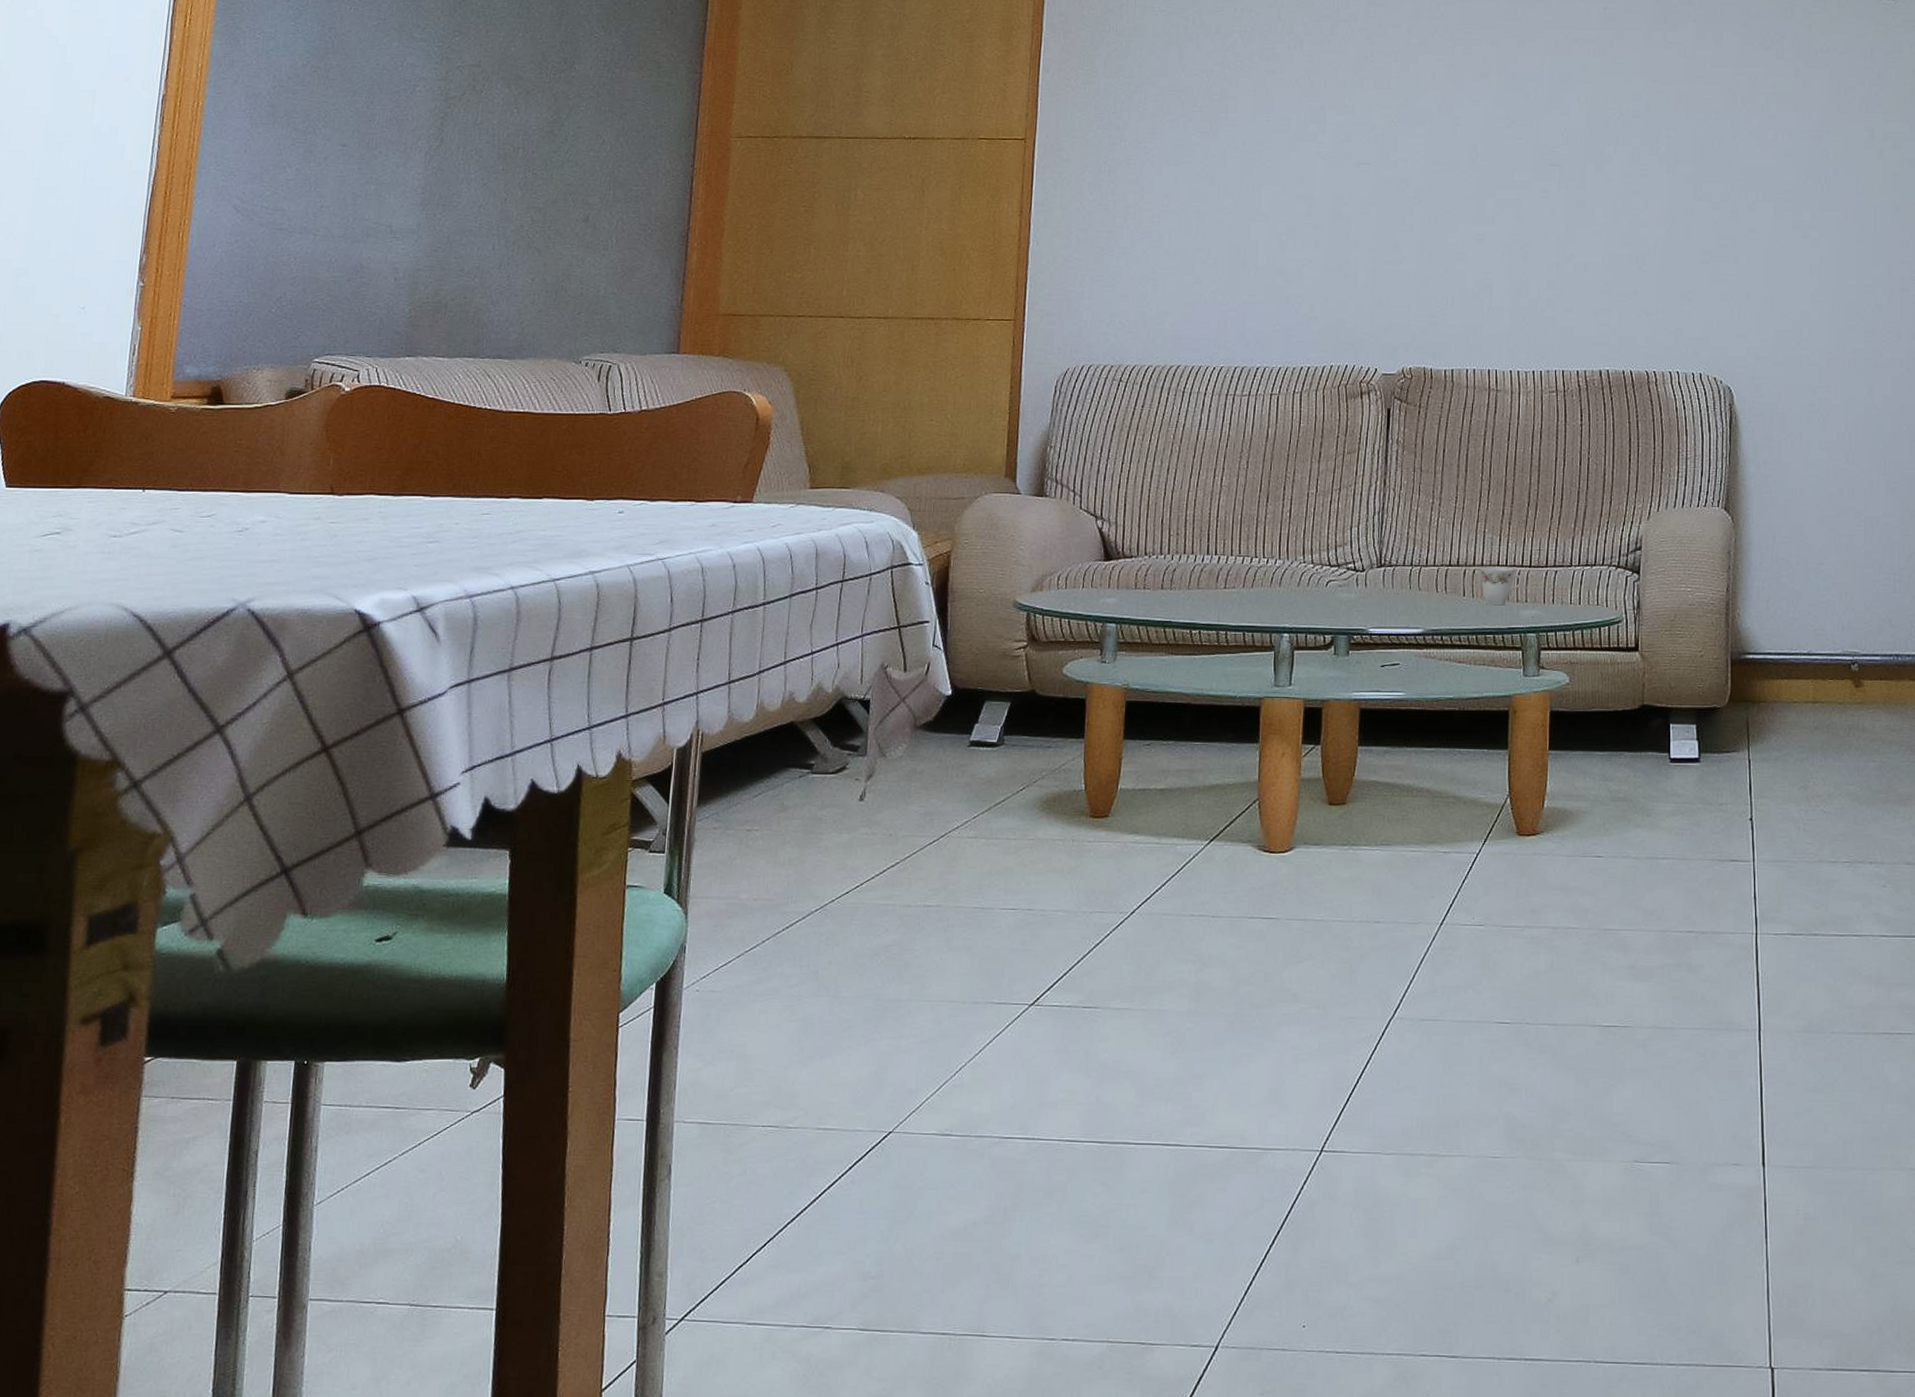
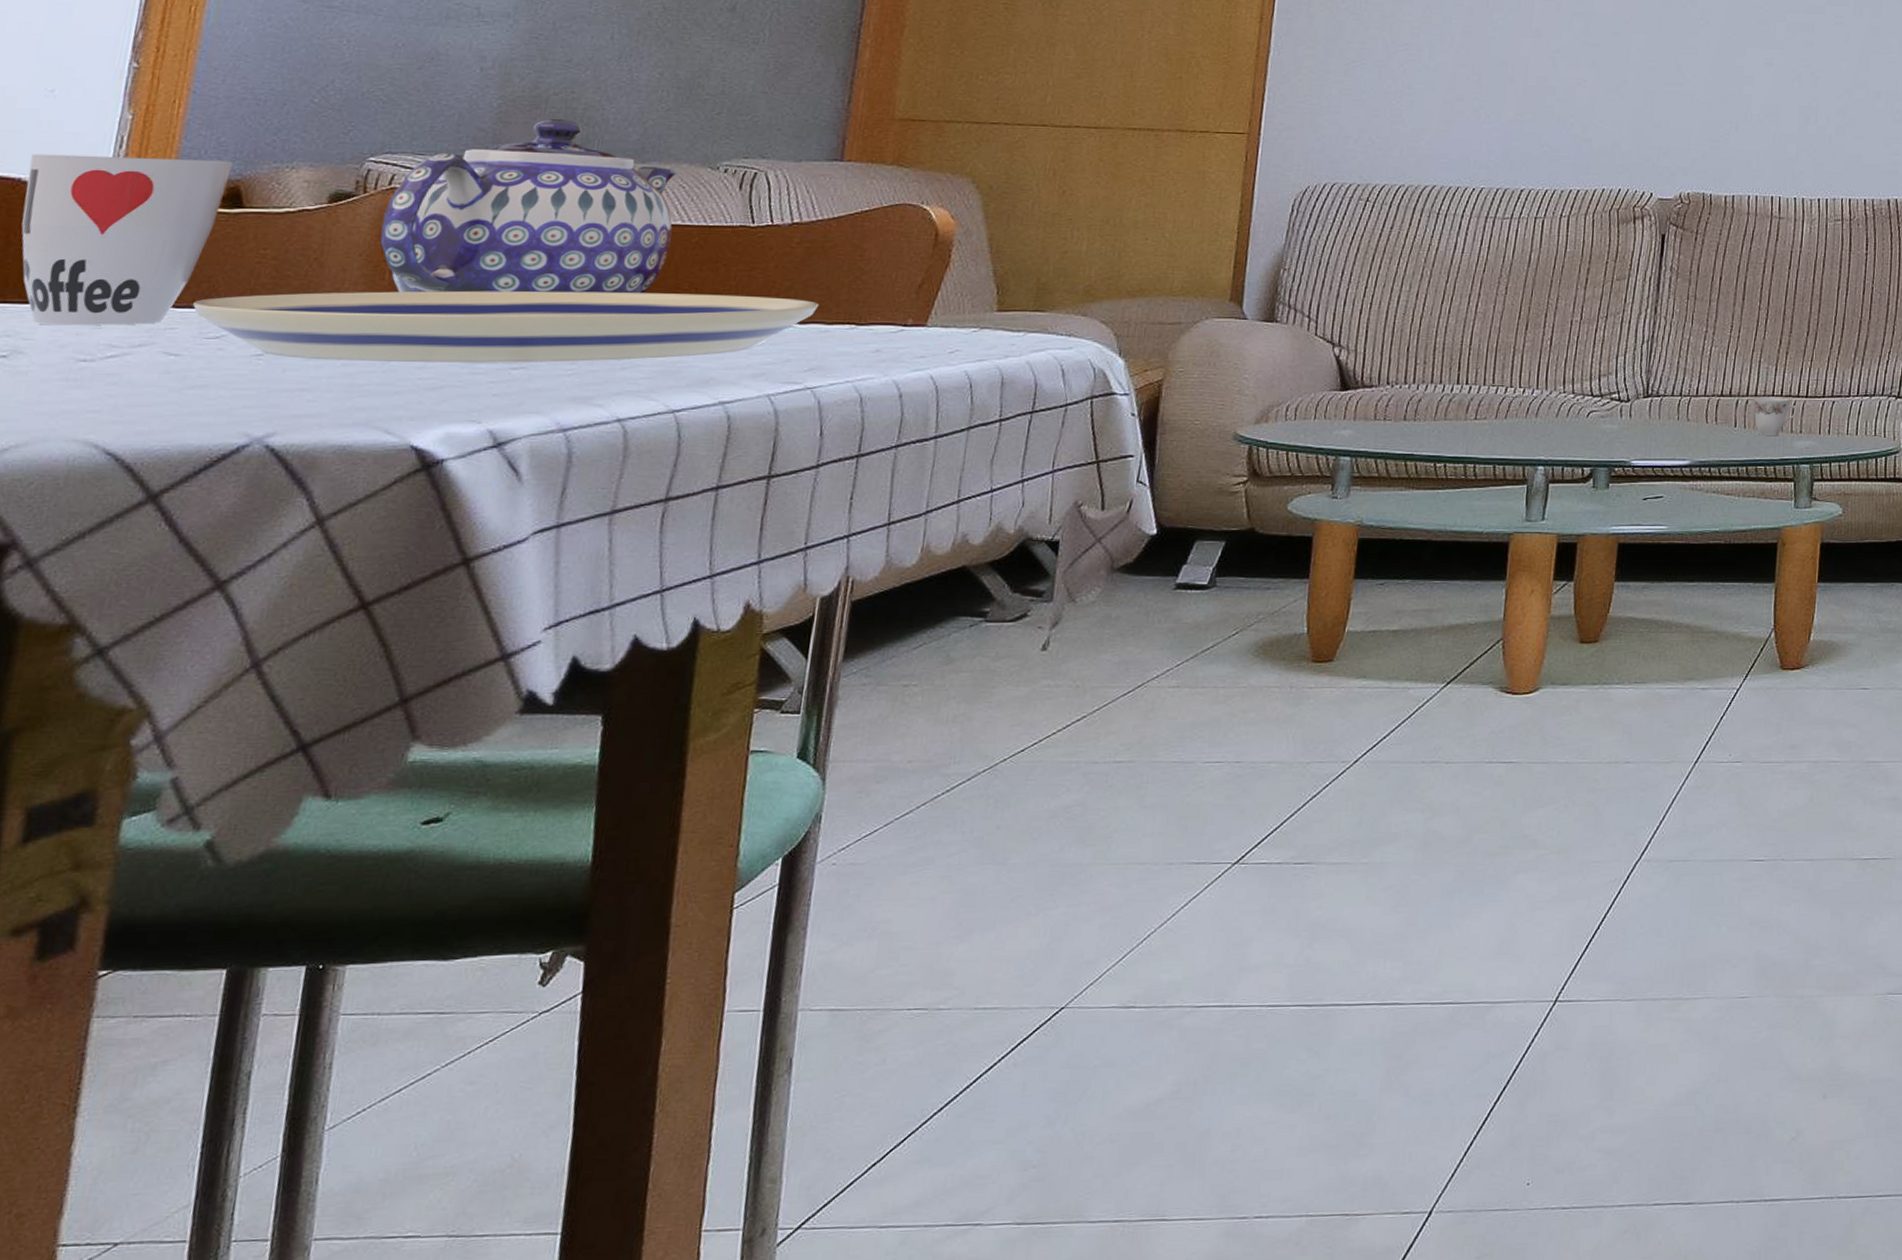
cup: none [66,361,215,507] -> present [21,153,234,326]
plate: none [190,473,665,538] -> present [192,290,819,364]
teapot: none [325,321,549,477] -> present [380,118,678,294]

